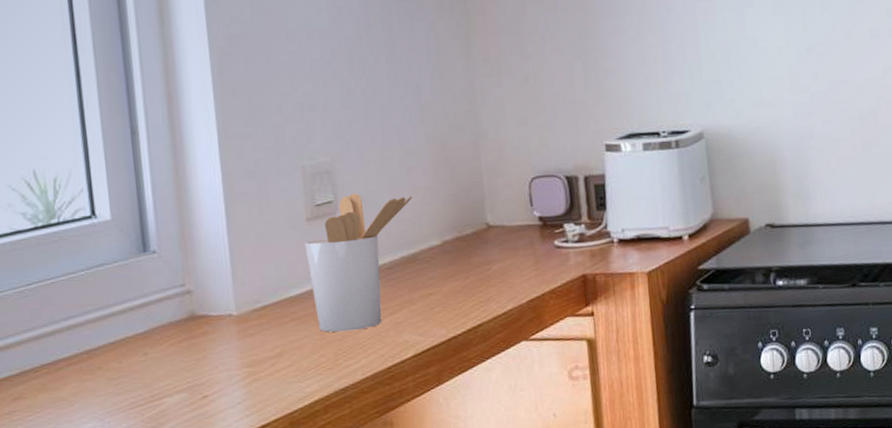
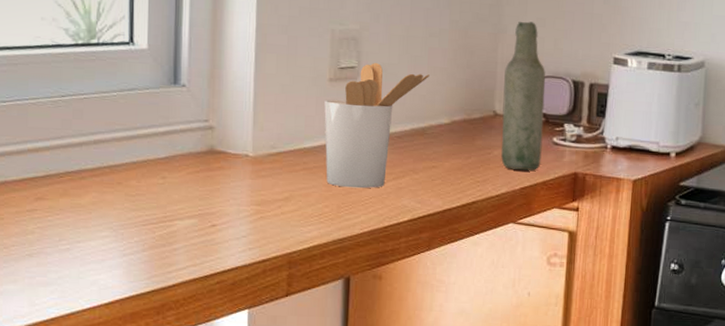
bottle: none [491,121,546,283] -> present [501,21,546,171]

